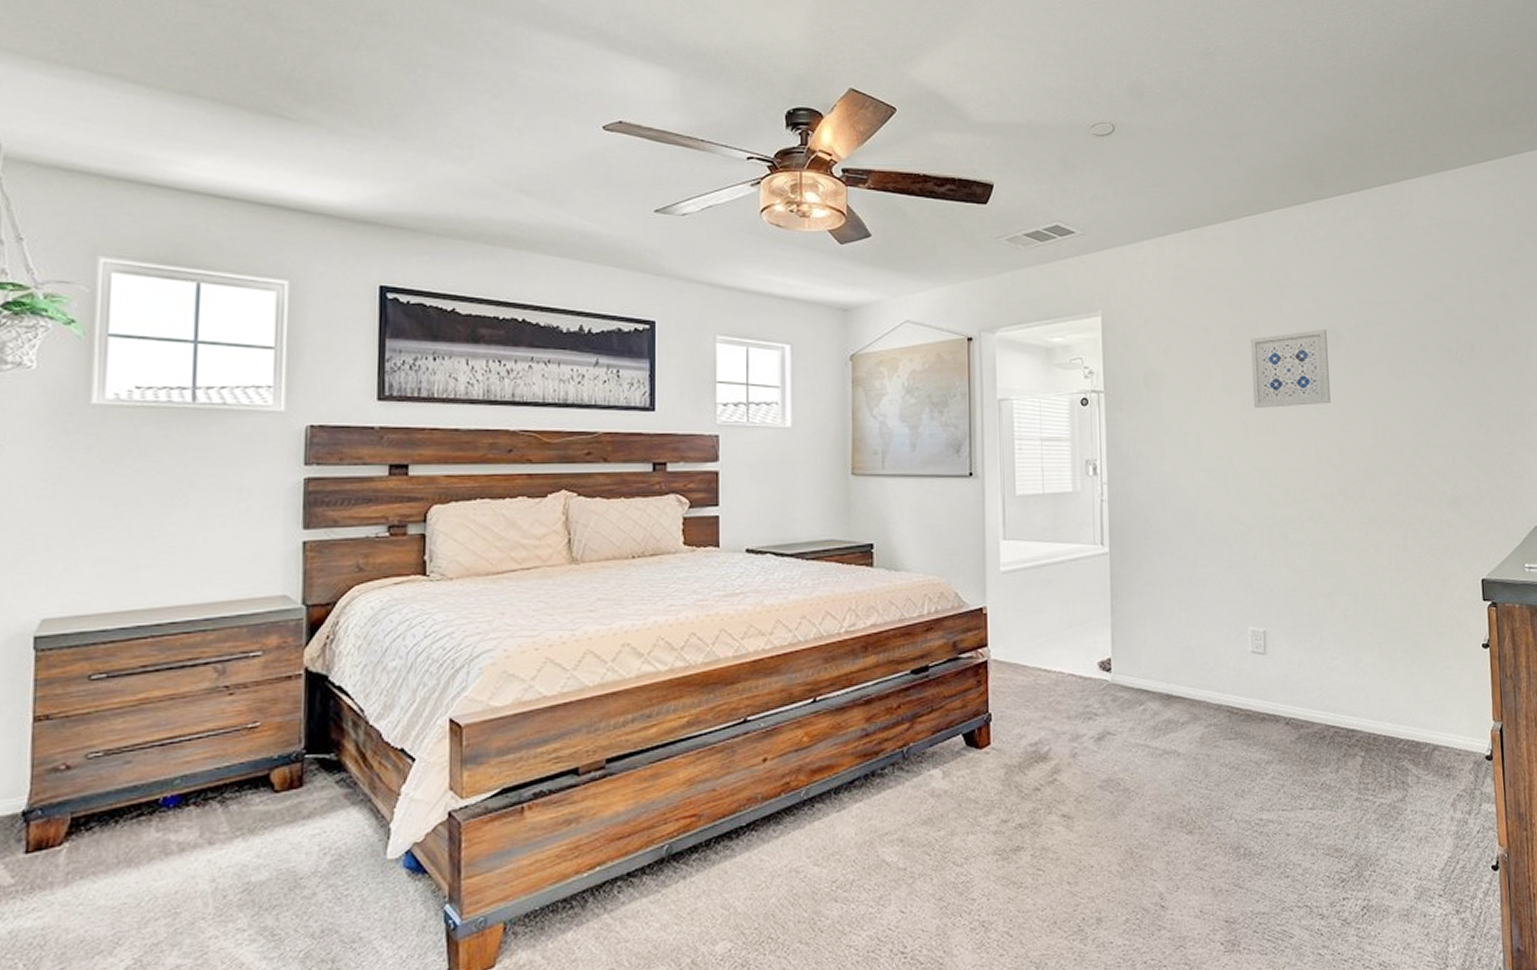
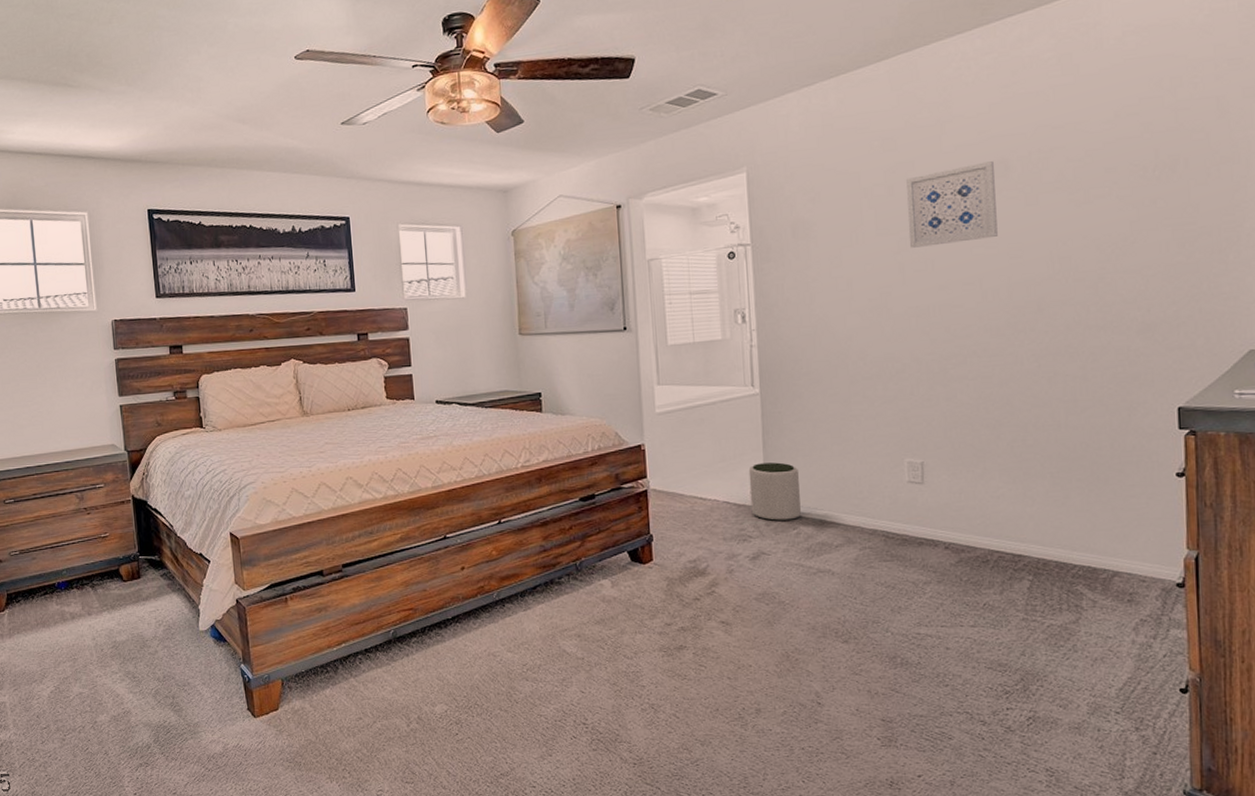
plant pot: none [1096,630,1148,697] -> present [748,462,801,522]

